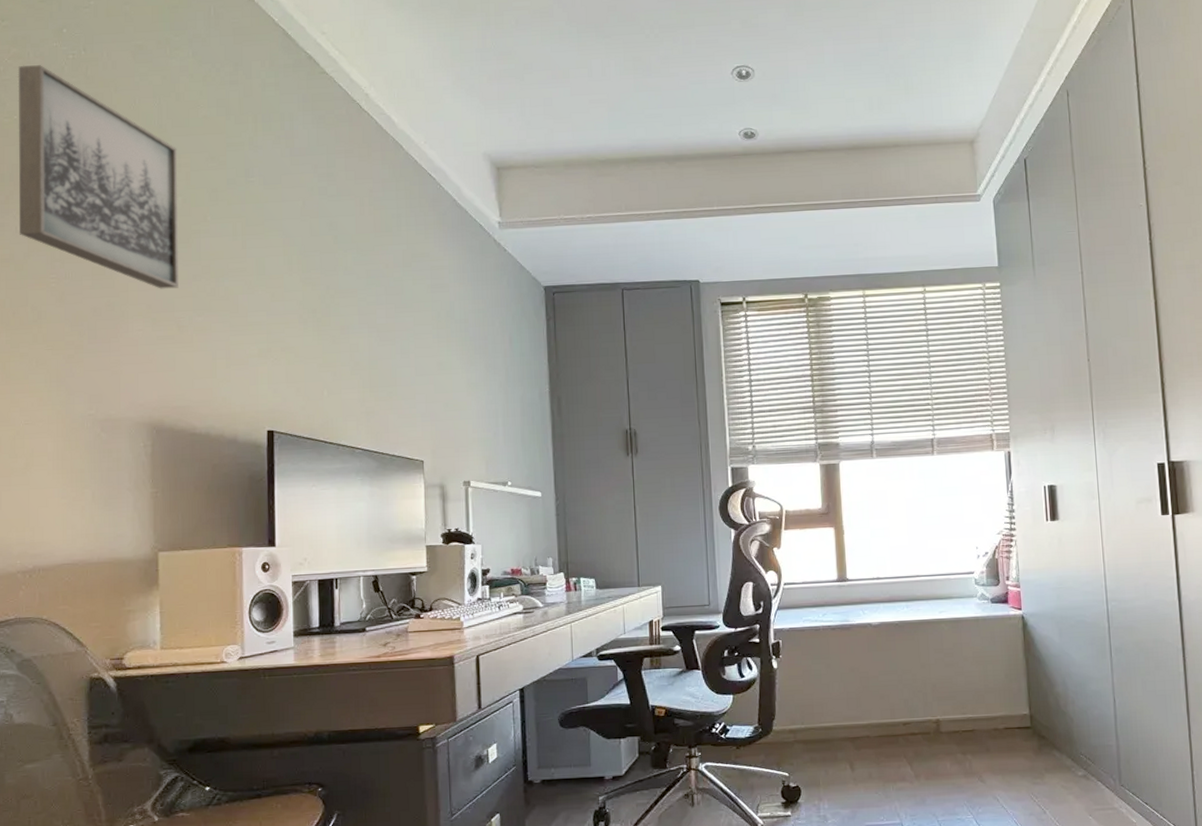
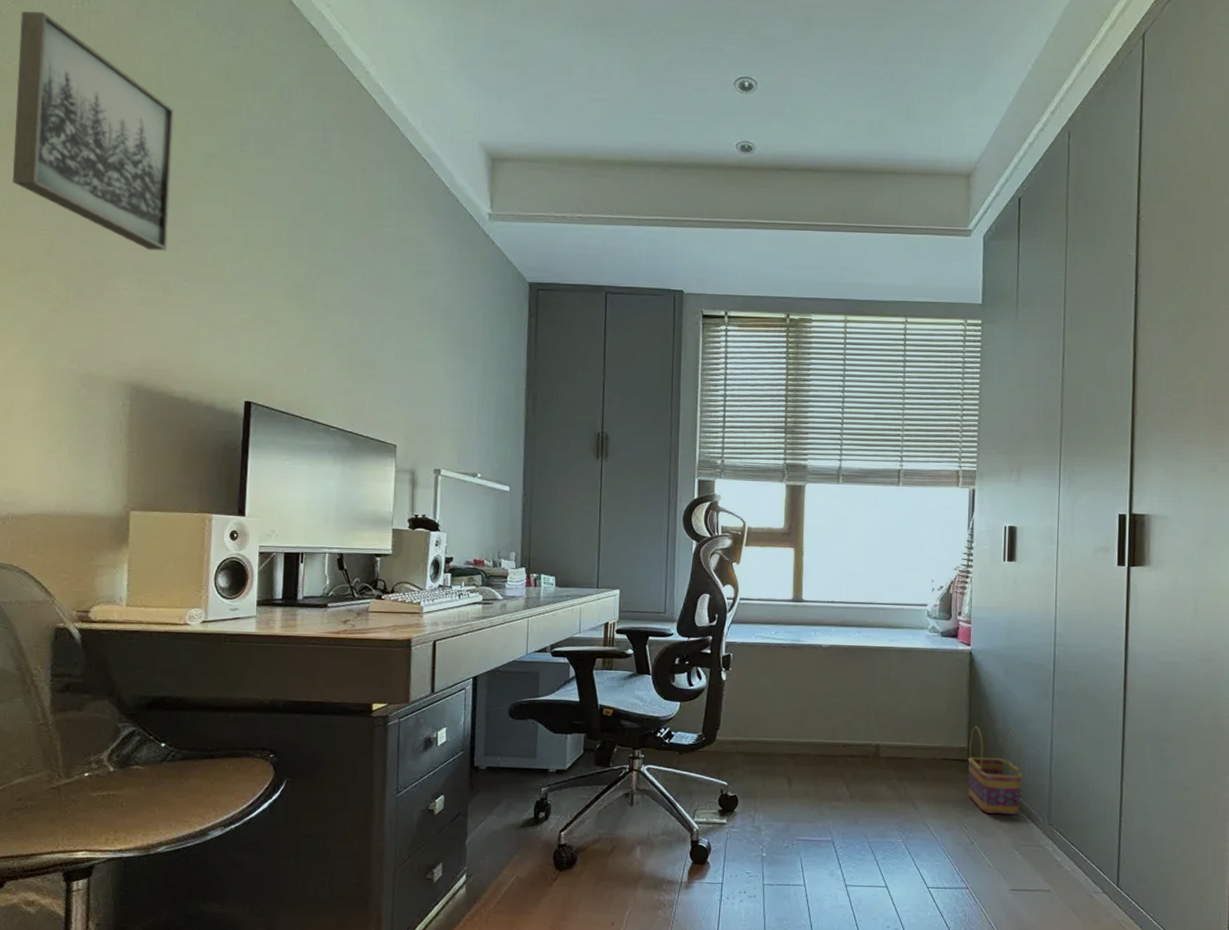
basket: none [1030,689,1089,780] -> present [968,726,1022,815]

